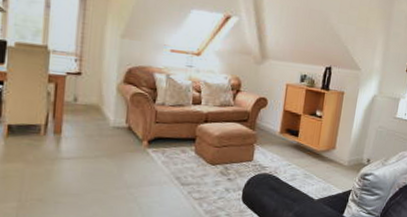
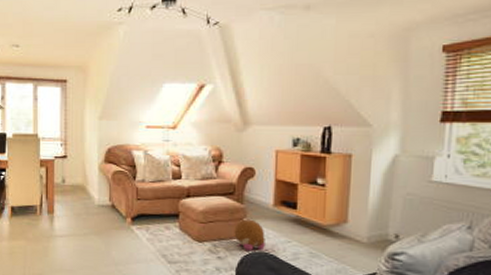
plush toy: none [244,144,271,172] -> present [234,219,265,250]

